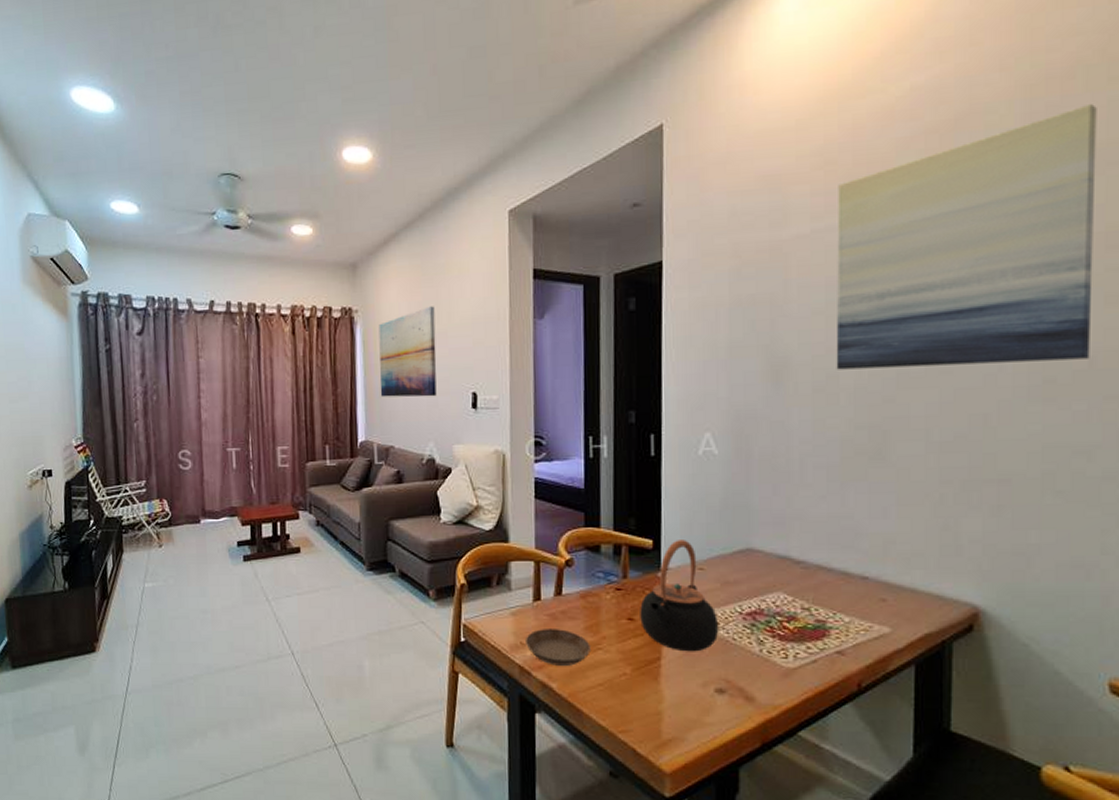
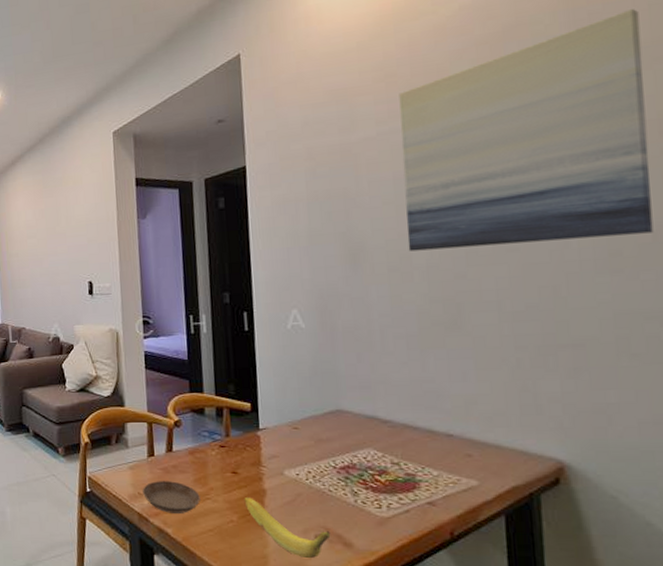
wall art: present [378,306,437,397] -> none [9,212,59,288]
banana: none [639,647,732,715] -> present [244,497,331,559]
teapot: present [640,540,719,652] -> none [242,403,316,502]

